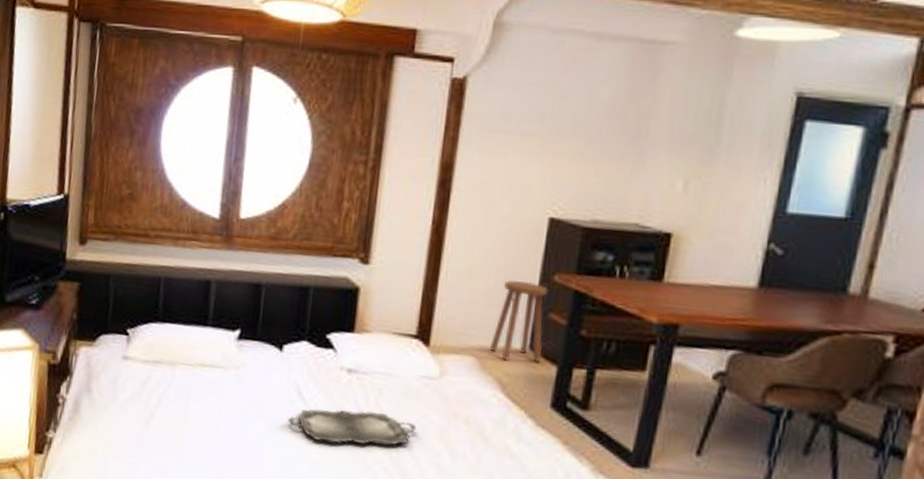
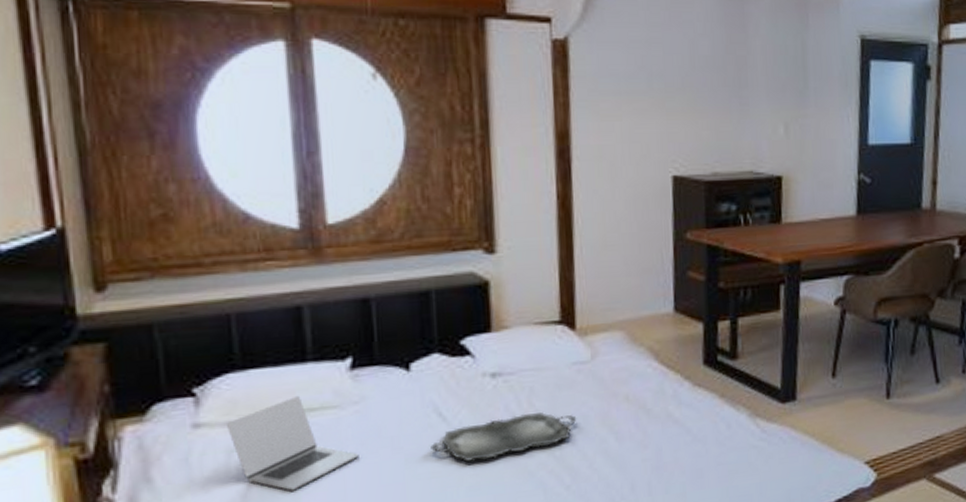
laptop: none [145,351,233,427] -> present [227,395,359,491]
stool: present [489,280,548,363] -> none [636,244,688,328]

